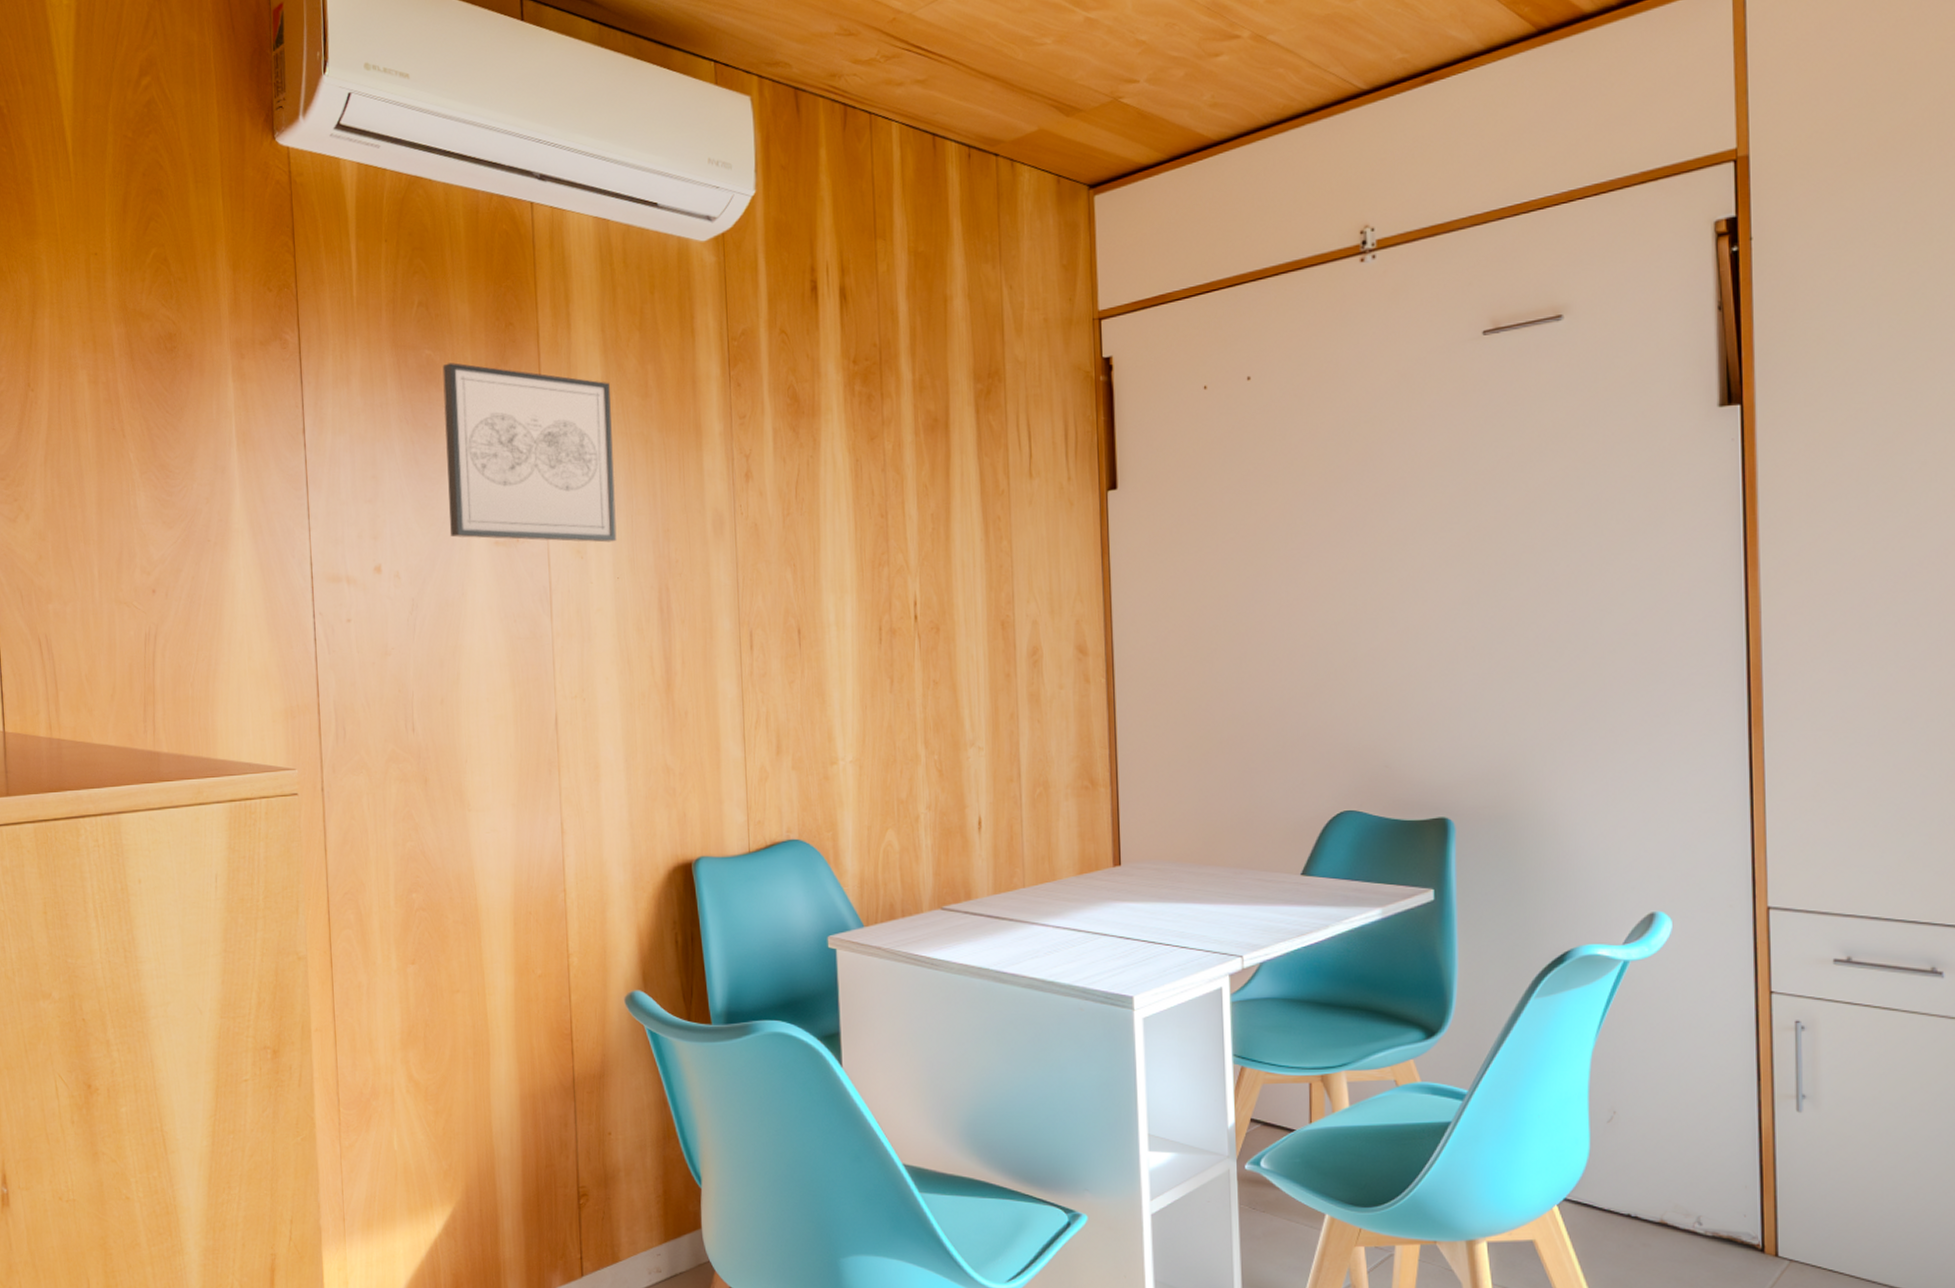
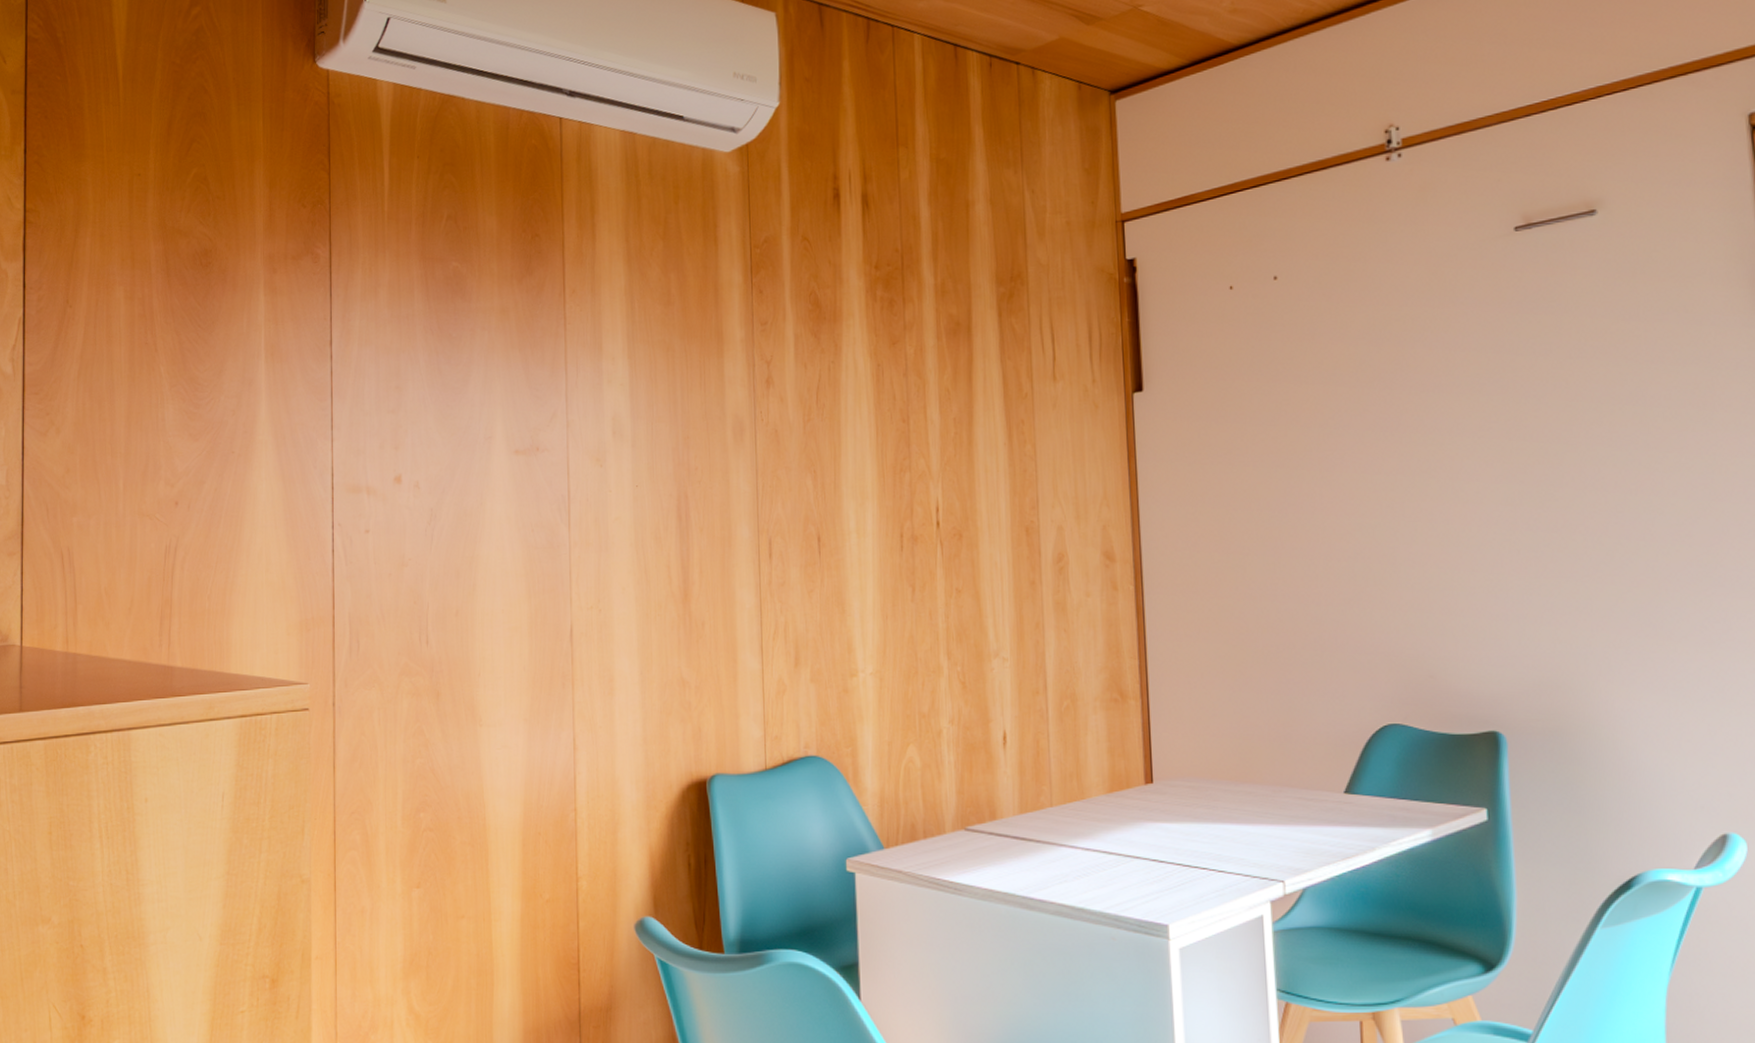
wall art: present [442,362,617,543] -> none [469,274,636,451]

